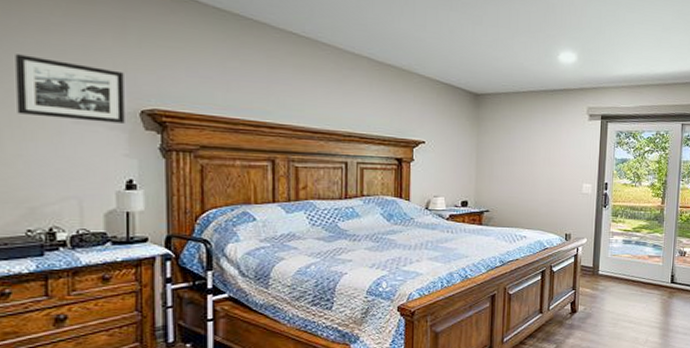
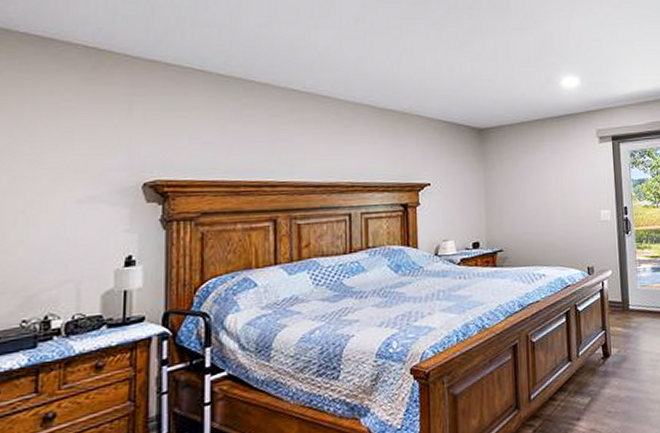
picture frame: present [15,54,125,123] -> none [22,140,128,200]

